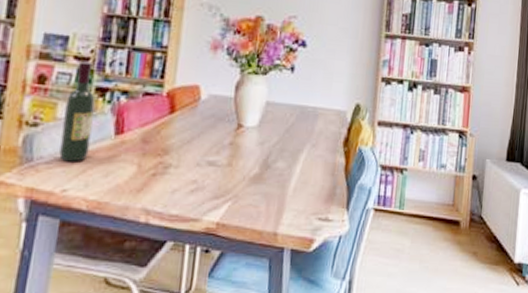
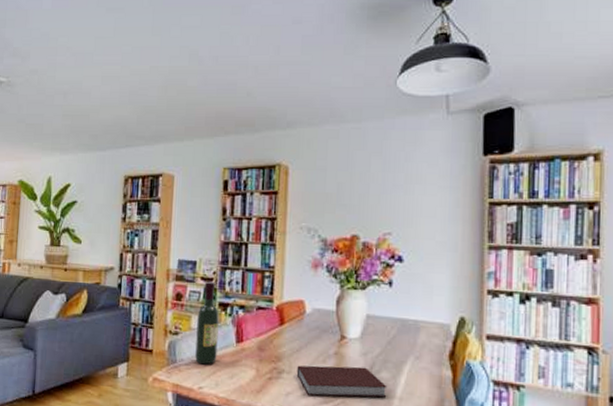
notebook: none [185,157,283,192] -> present [296,365,387,398]

